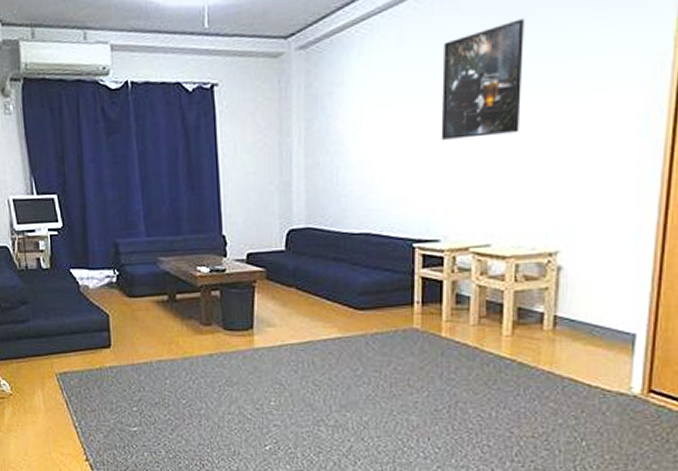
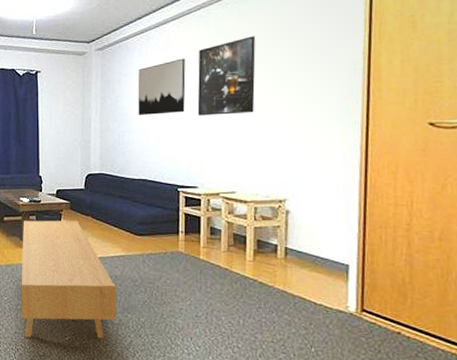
tv console: none [202,295,332,450] -> present [21,220,117,338]
wall art: none [357,56,425,143] -> present [138,58,186,115]

